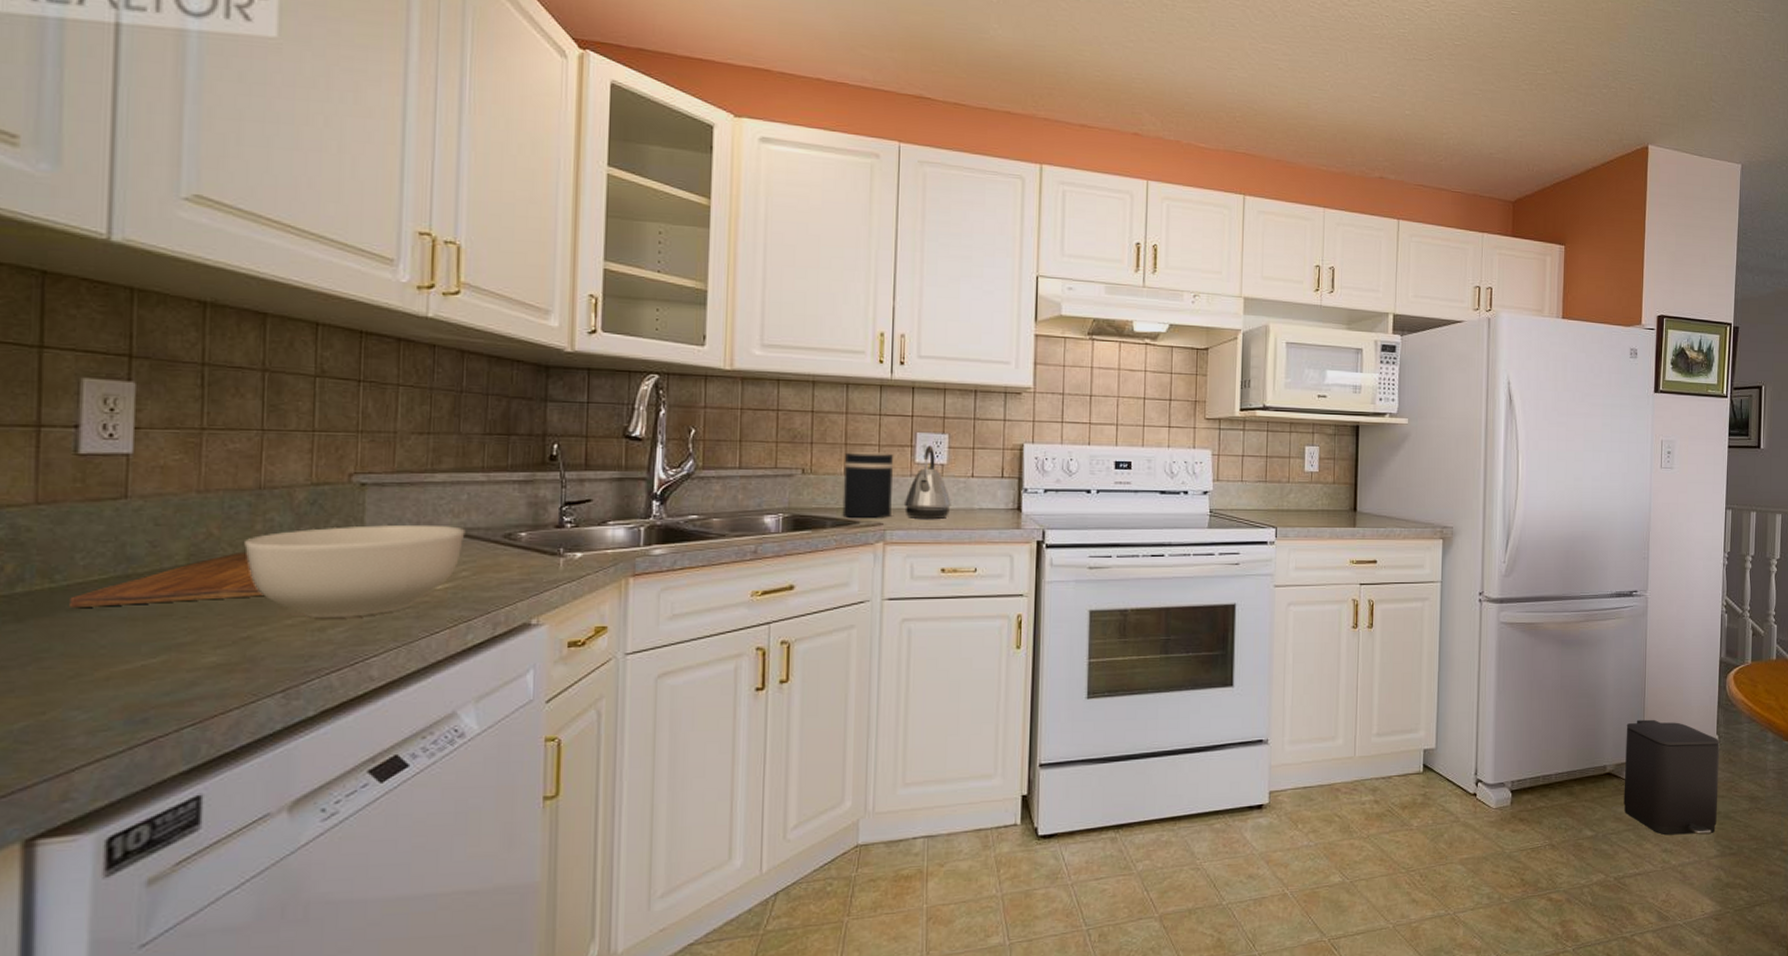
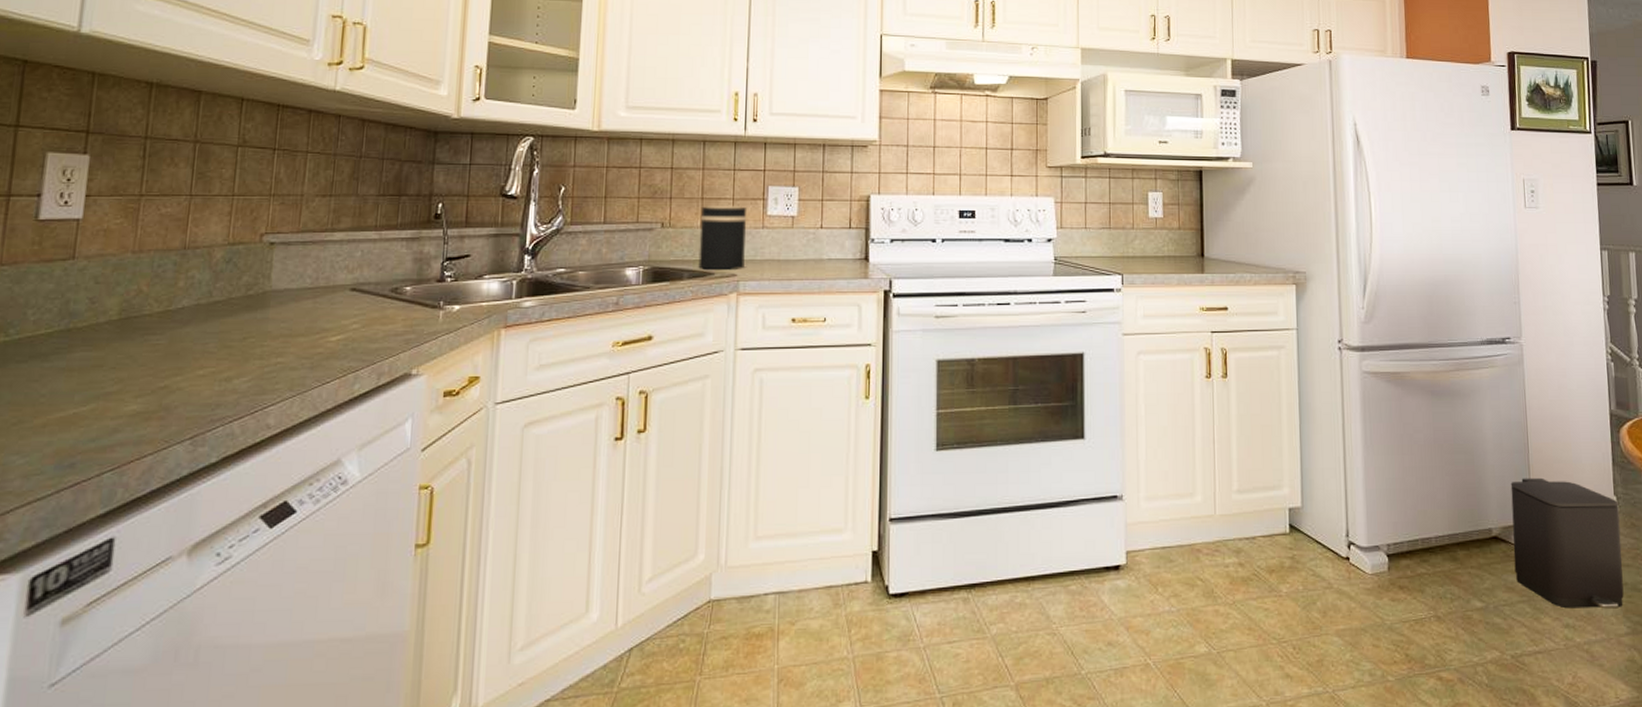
cutting board: present [70,552,265,609] -> none [19,308,182,360]
bowl: present [244,524,465,619] -> none [168,280,358,369]
kettle: present [903,445,951,519] -> none [756,198,801,269]

